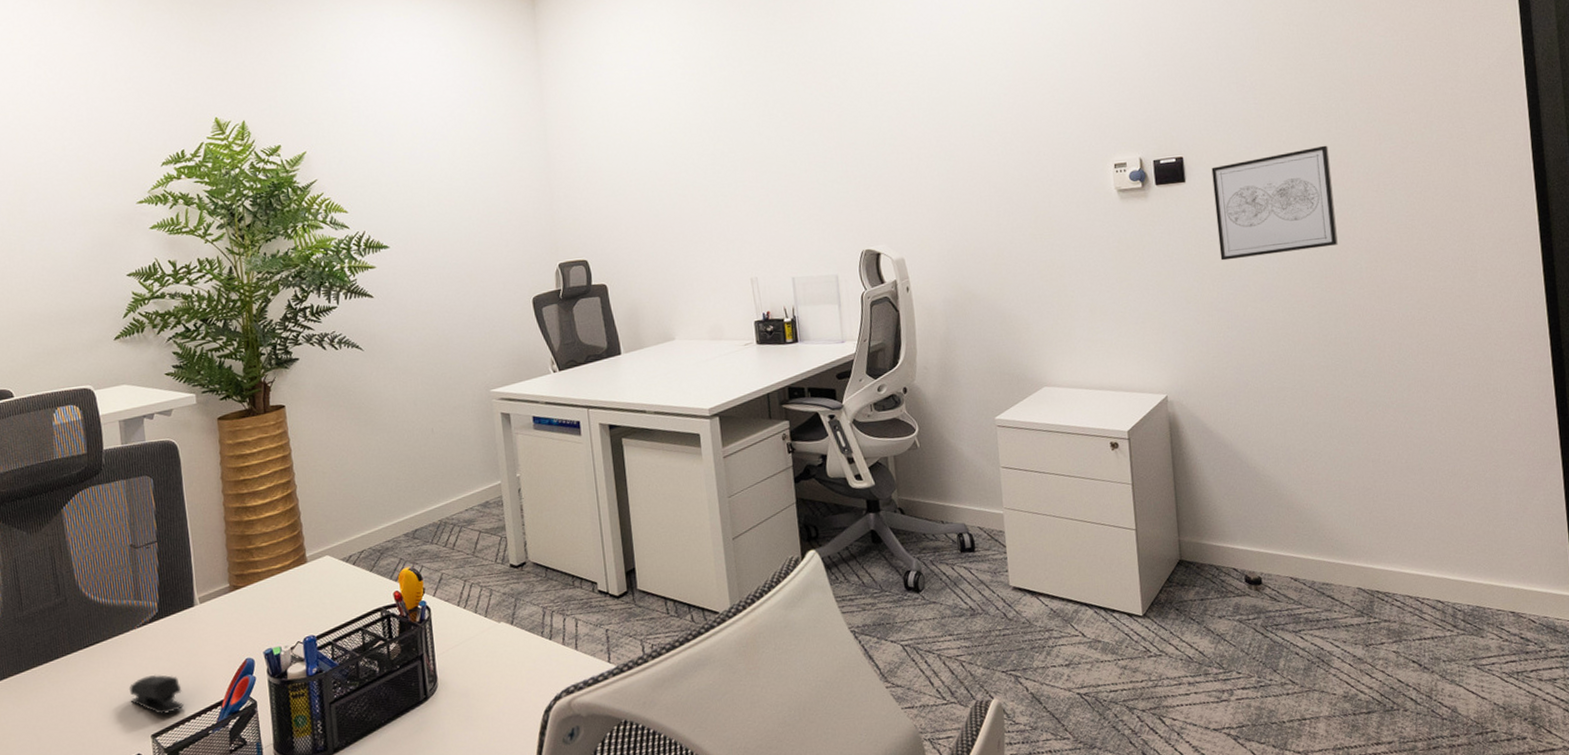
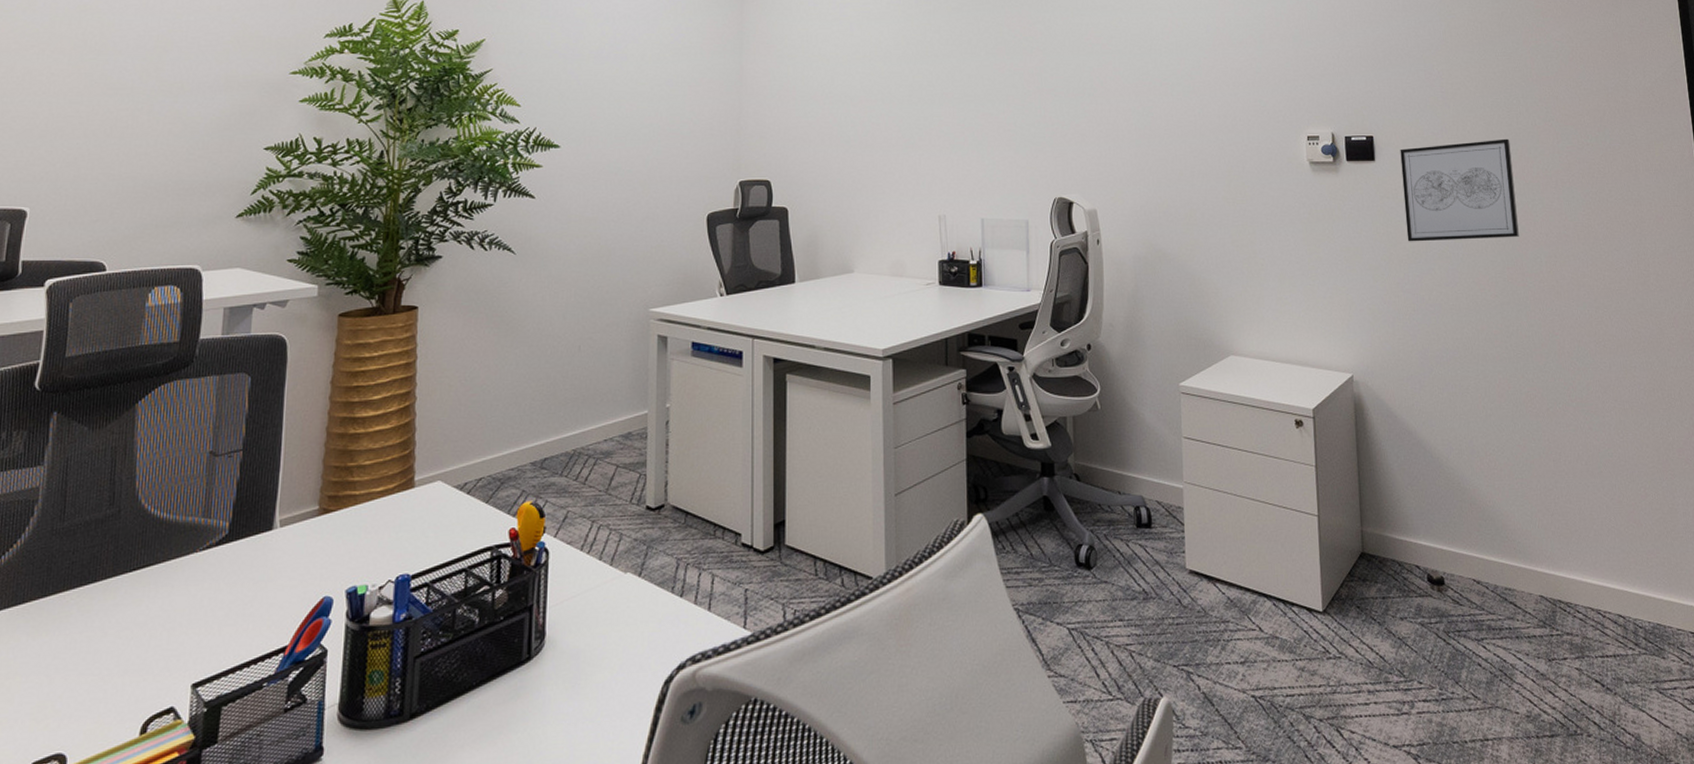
stapler: present [128,674,184,715] -> none [173,609,240,659]

